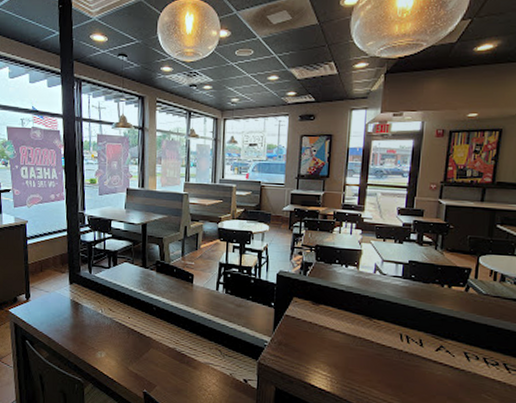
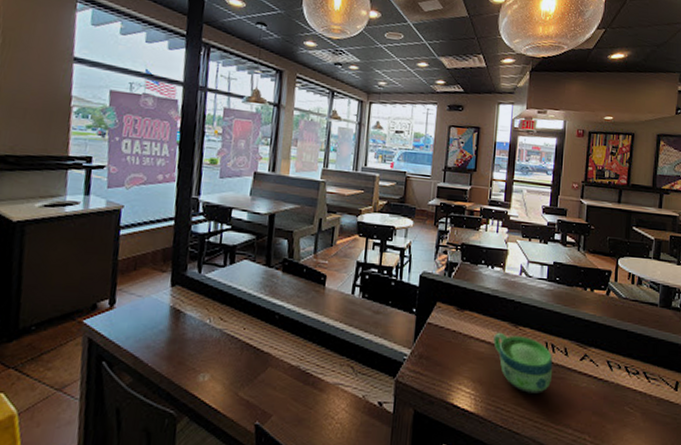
cup: none [348,324,408,379] -> present [493,332,553,394]

